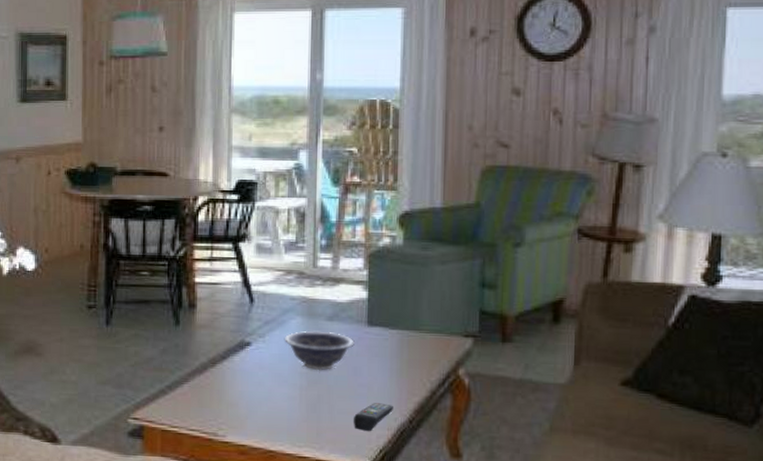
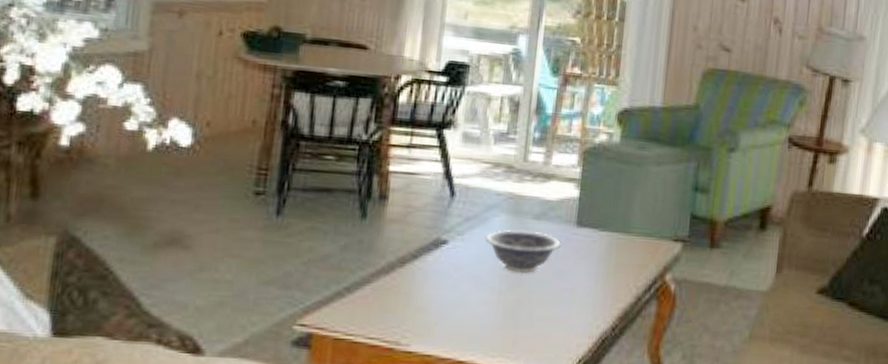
remote control: present [354,403,393,431] -> none [553,309,597,339]

